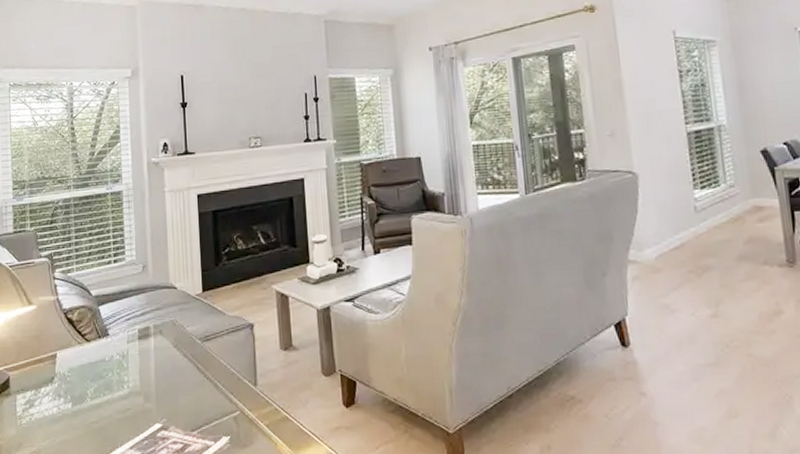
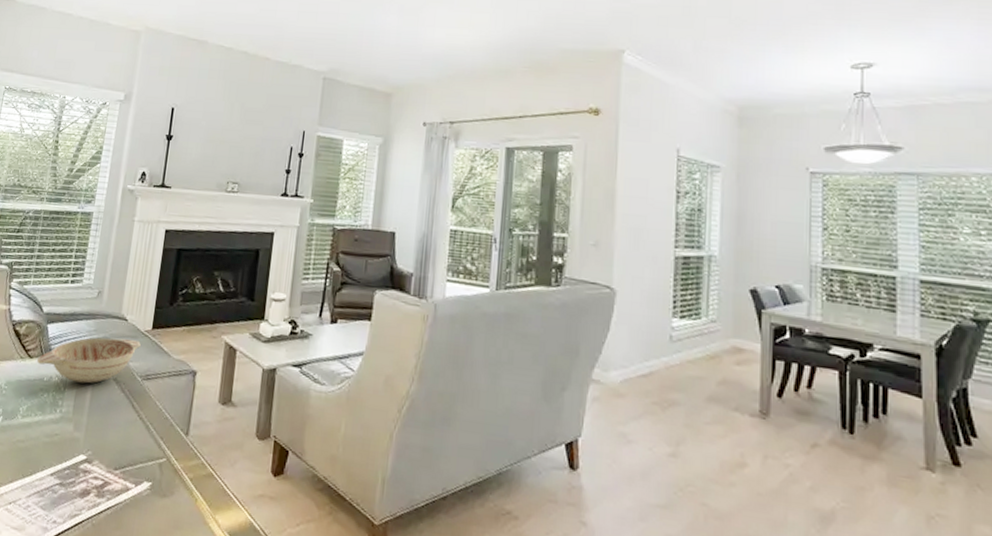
decorative bowl: none [95,306,194,356] -> present [37,337,141,384]

